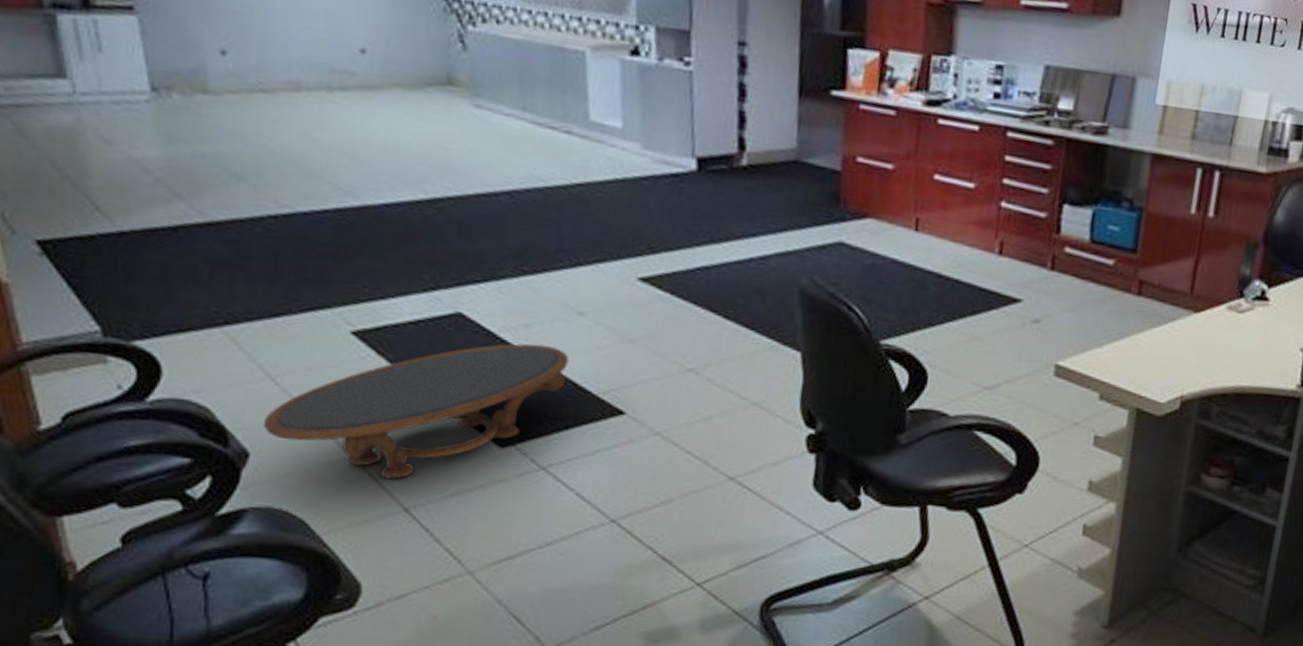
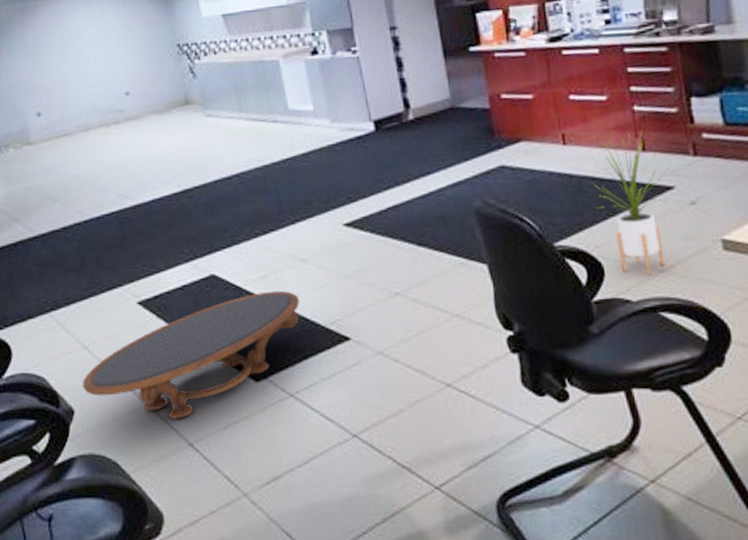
house plant: none [935,231,1021,390] -> present [591,130,668,274]

